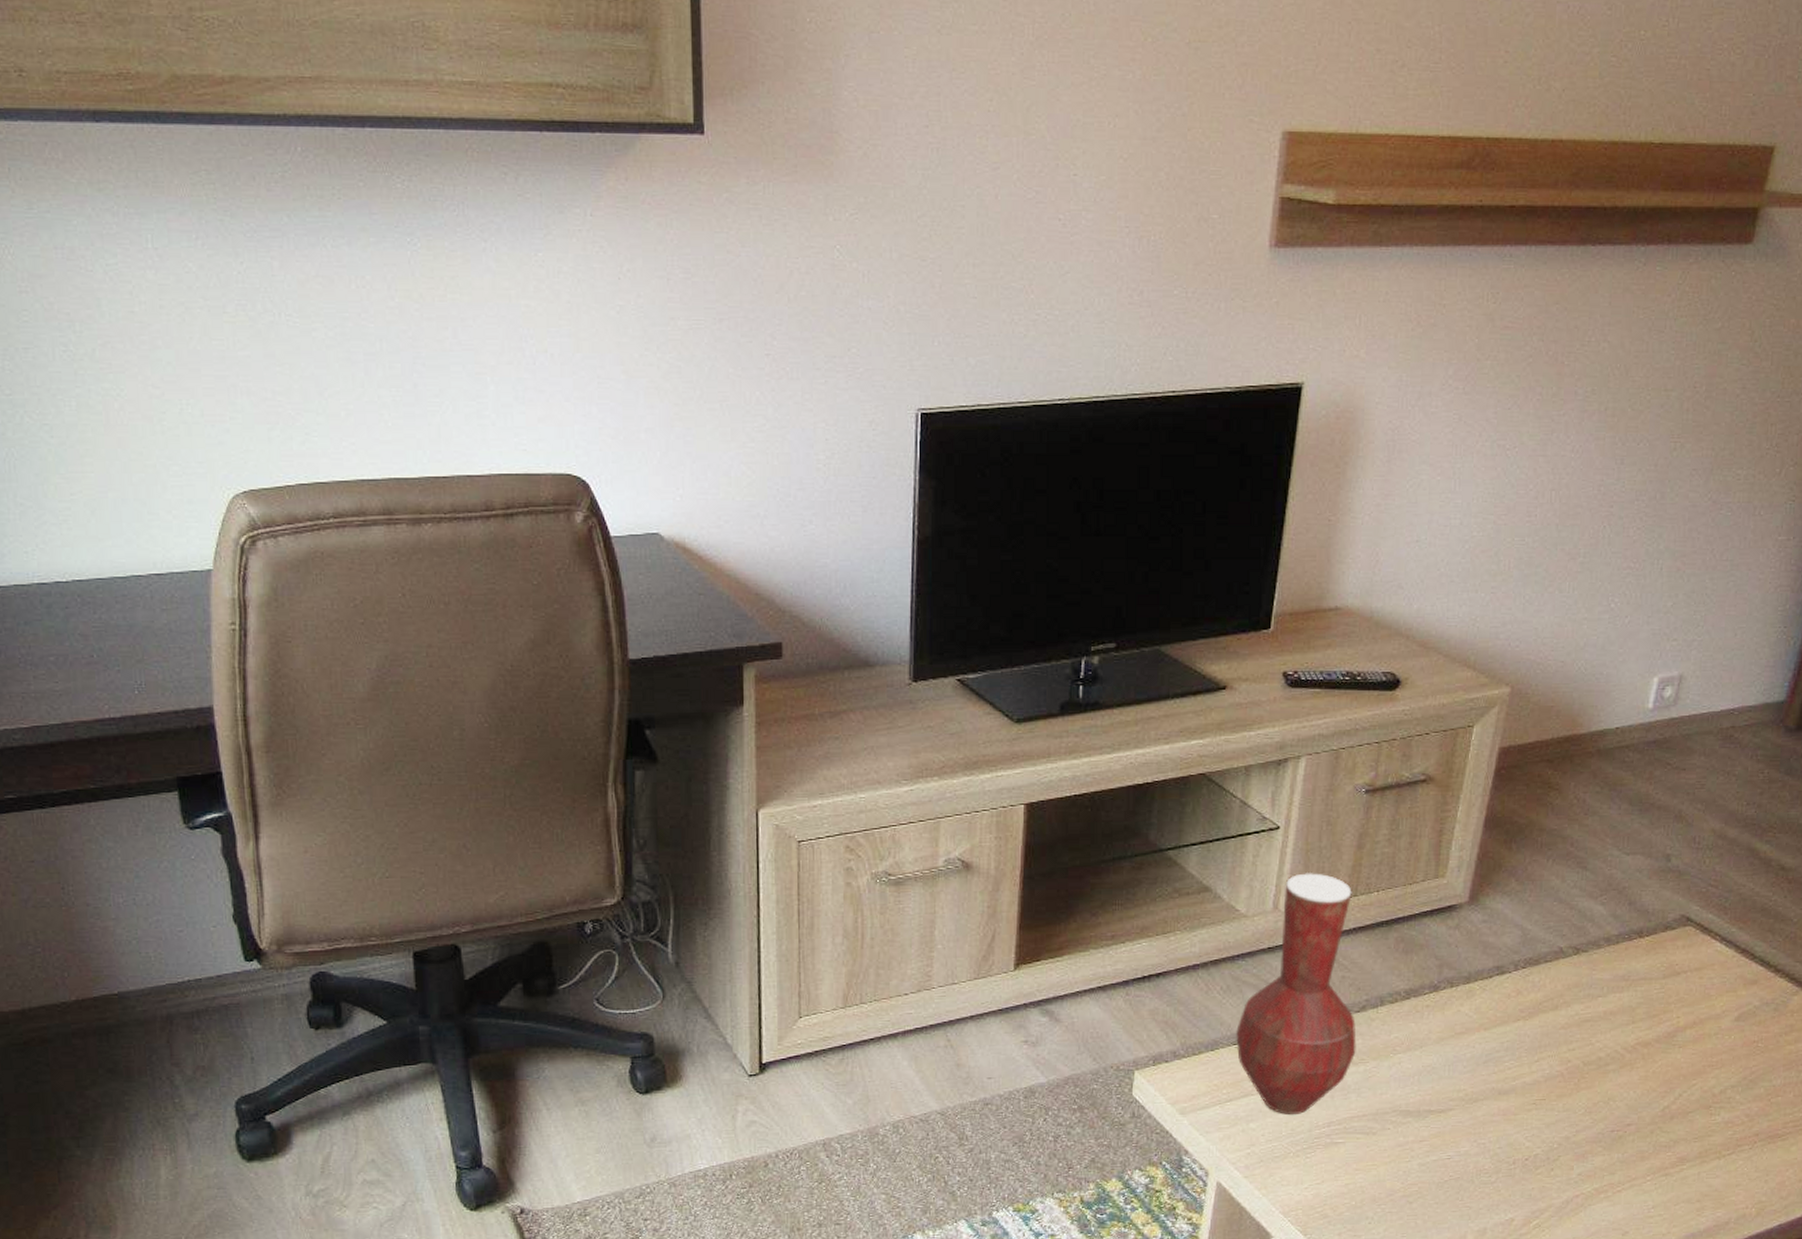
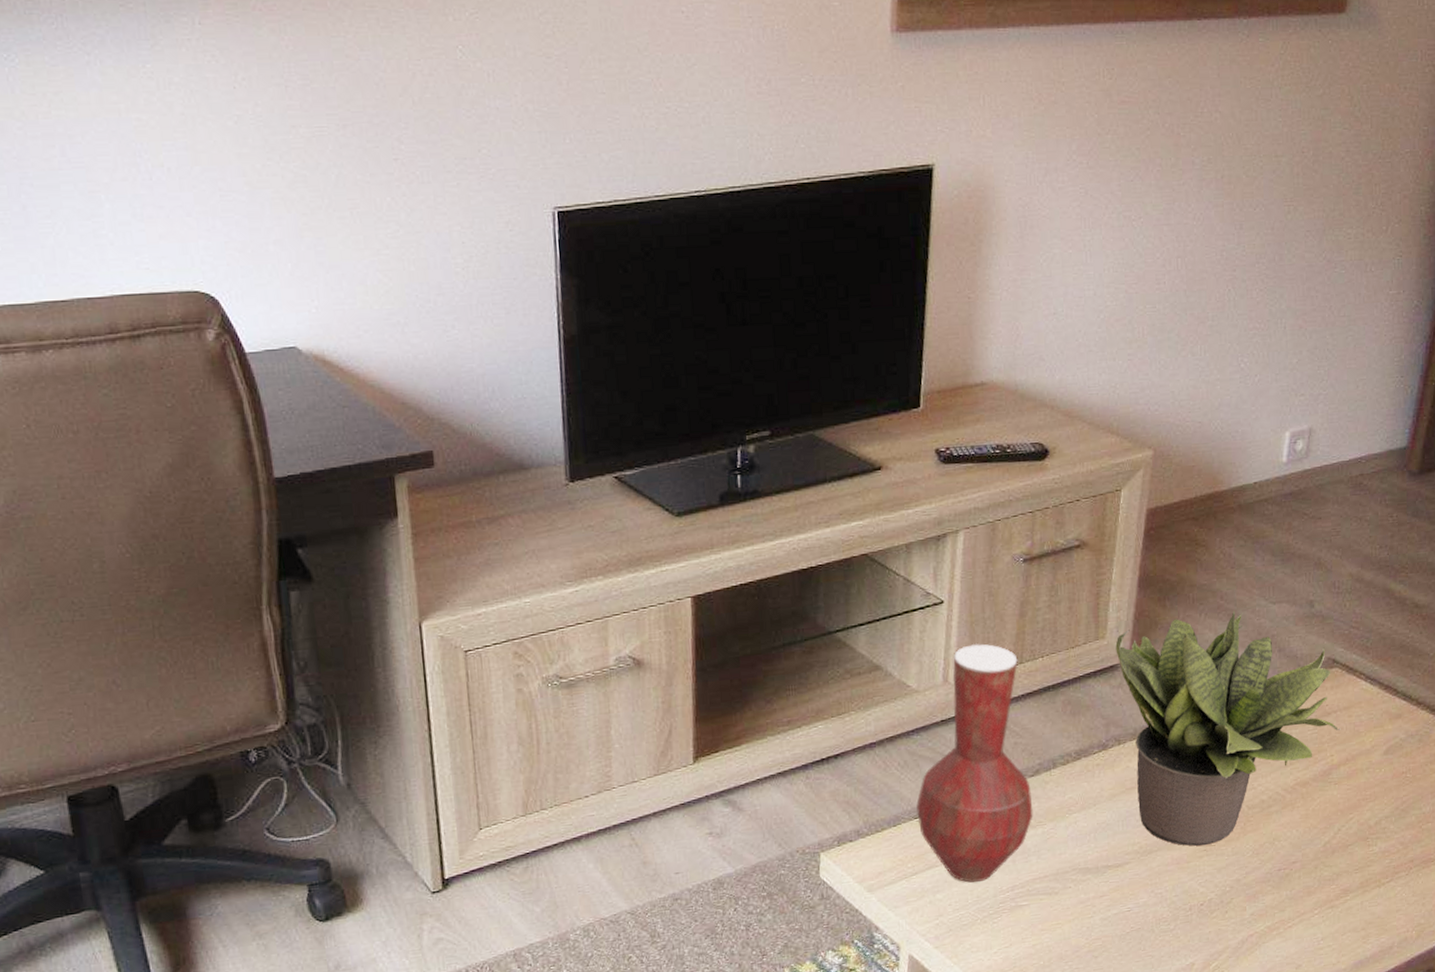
potted plant: none [1455,859,1690,1098] -> present [1115,611,1341,846]

